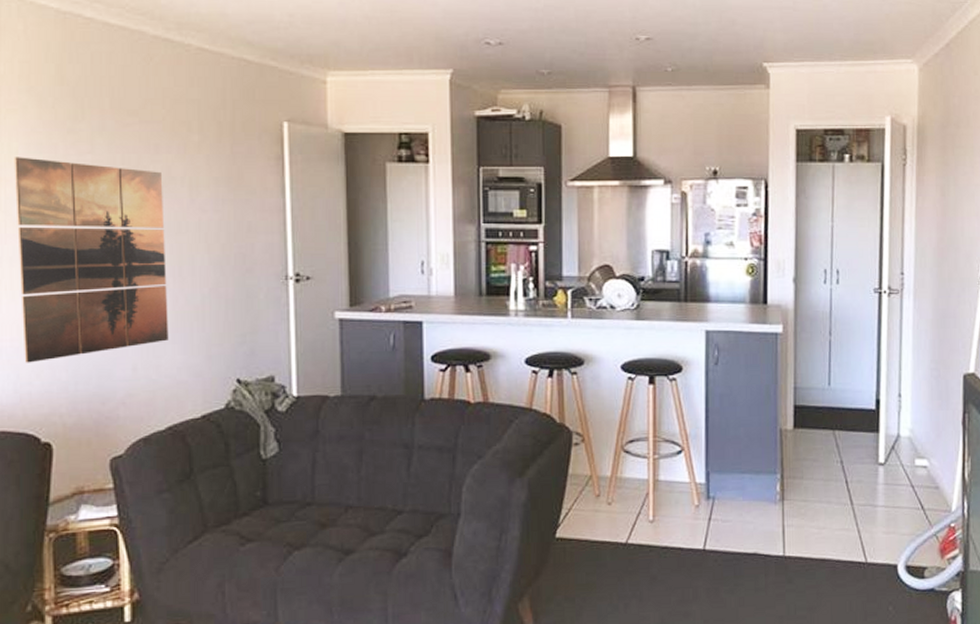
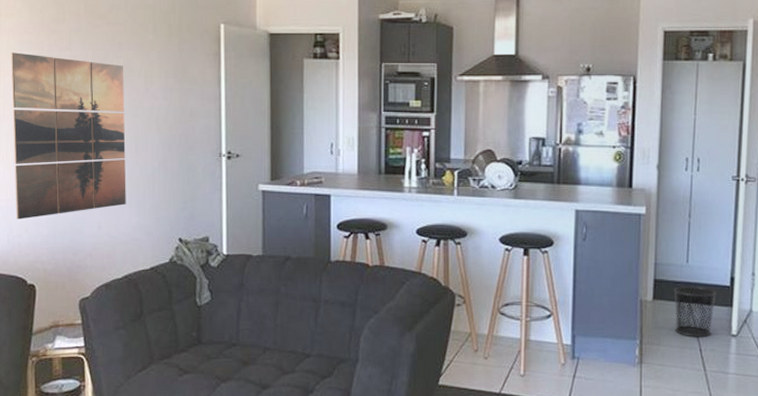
waste bin: none [816,411,861,467] -> present [674,286,716,337]

